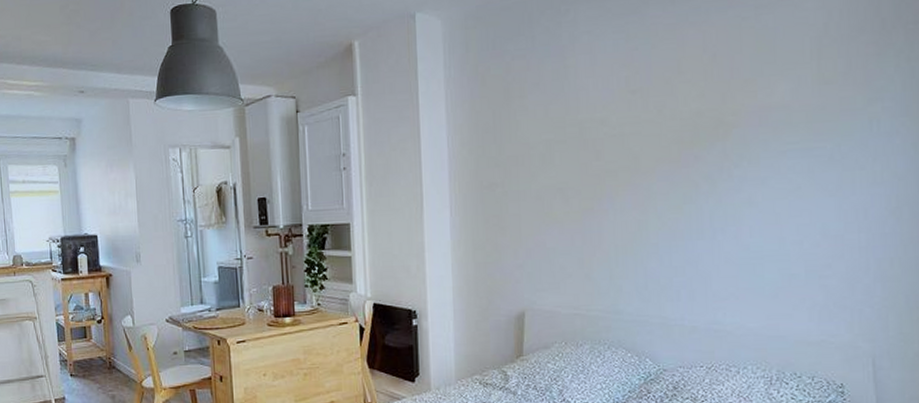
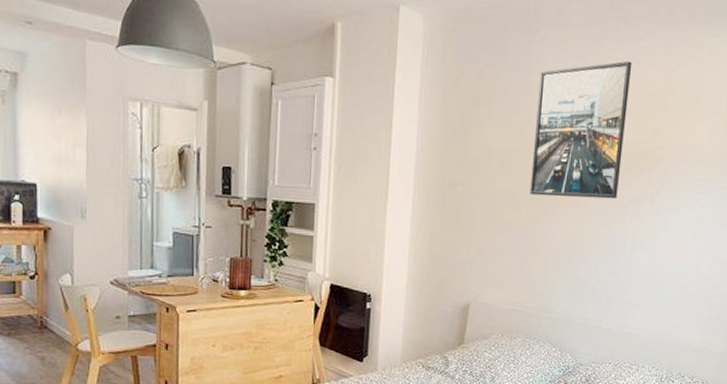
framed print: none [575,24,686,187] -> present [530,61,633,199]

